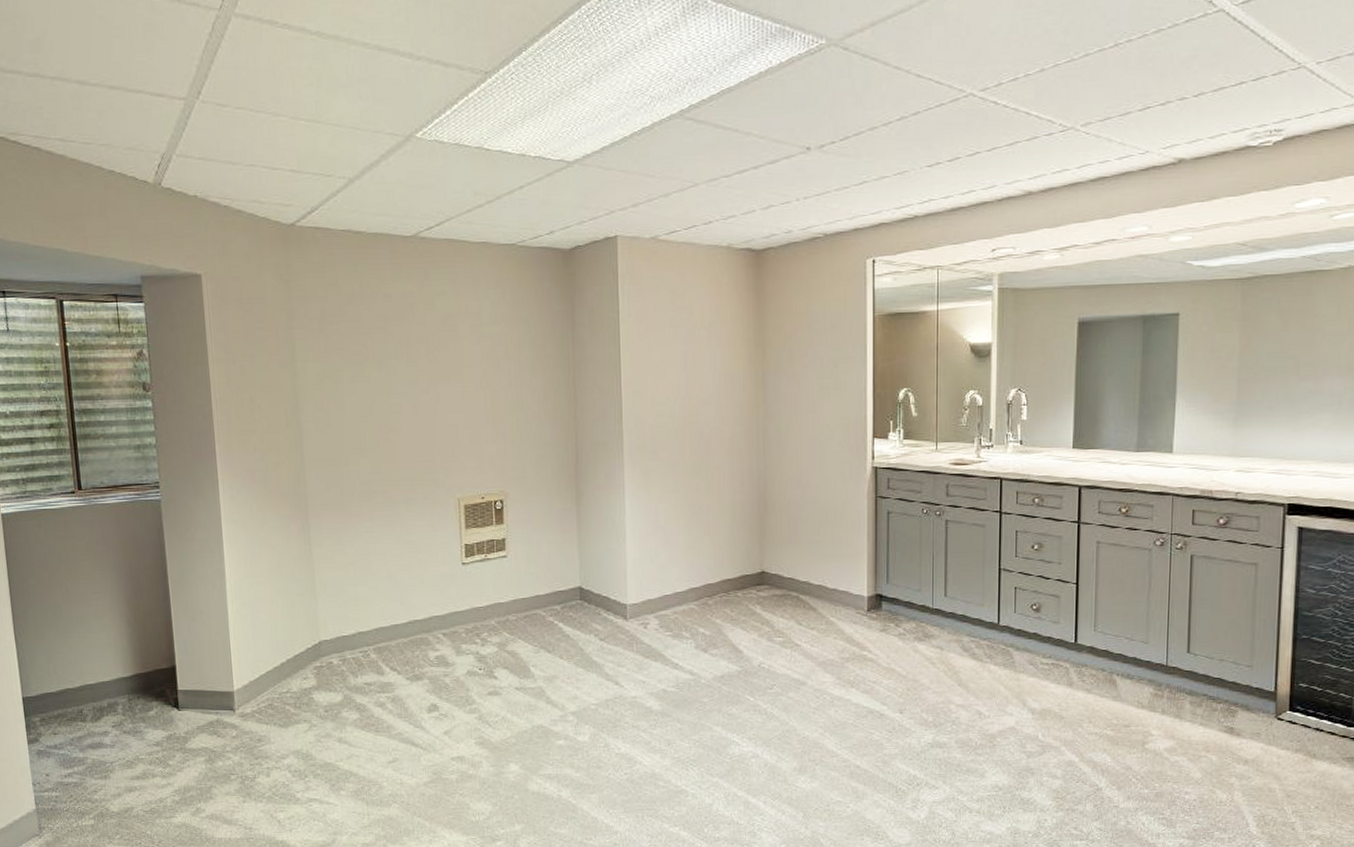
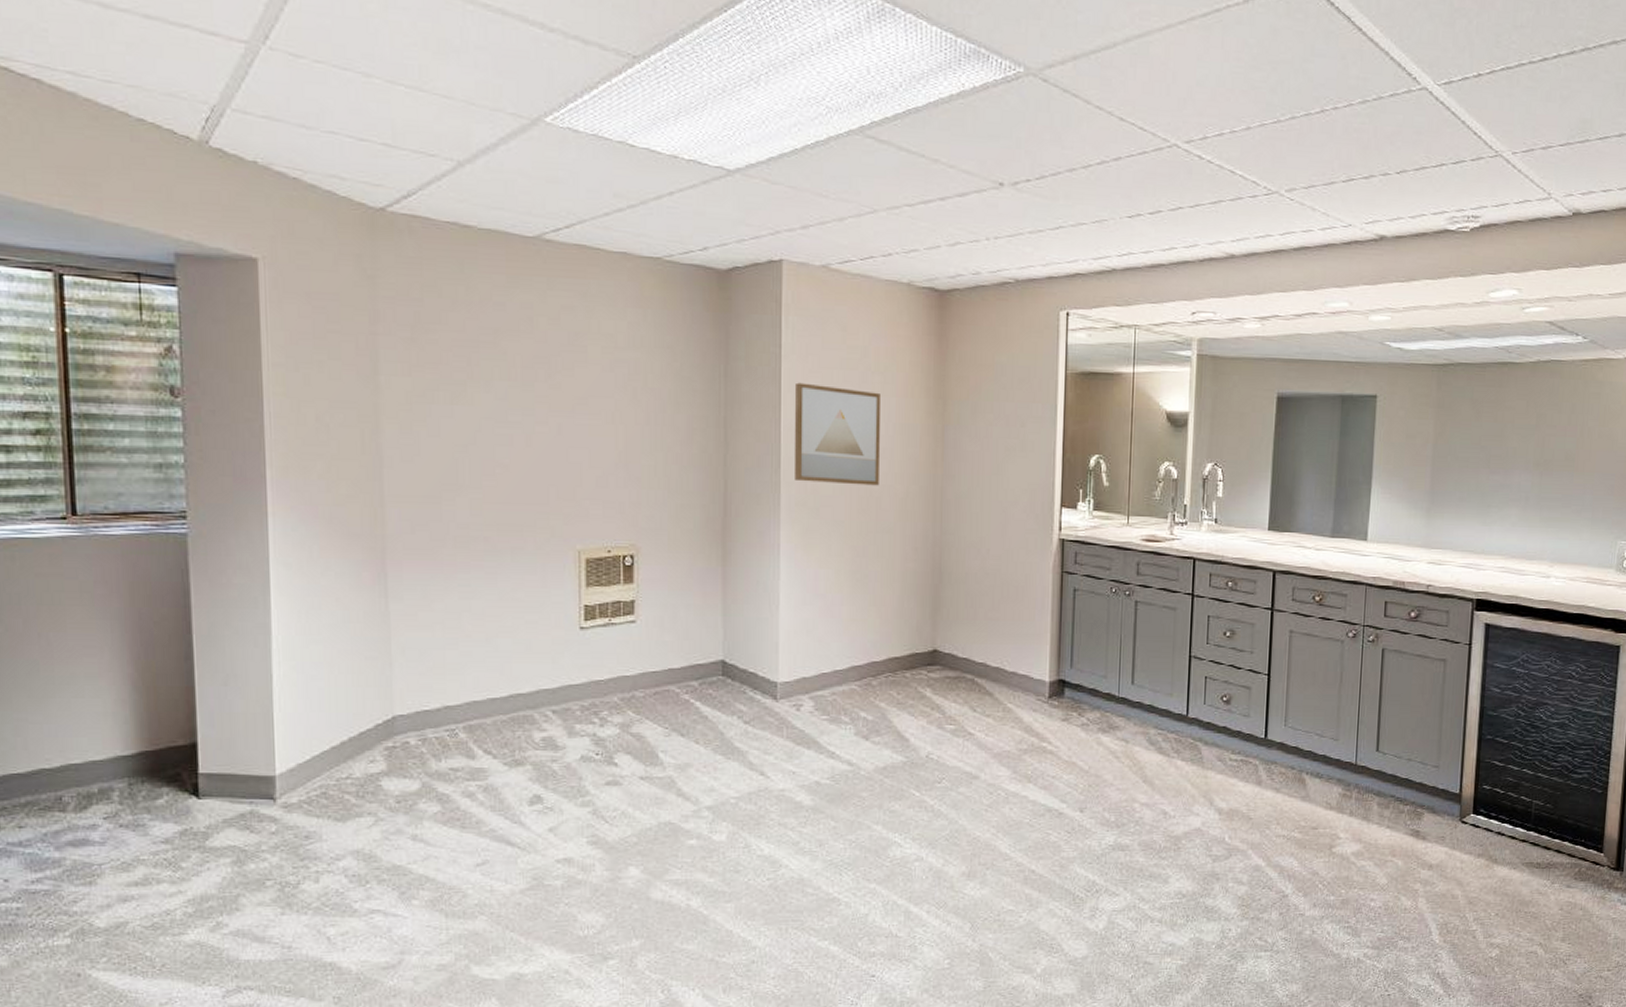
wall art: none [633,342,708,429] -> present [795,382,880,486]

